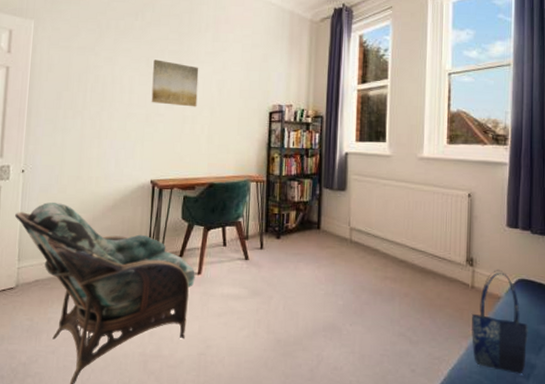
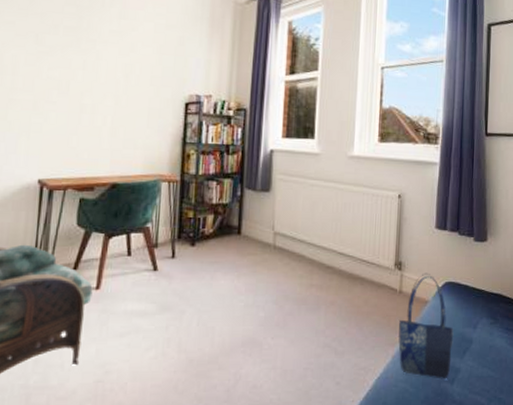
wall art: present [151,59,199,107] -> none [40,36,102,95]

